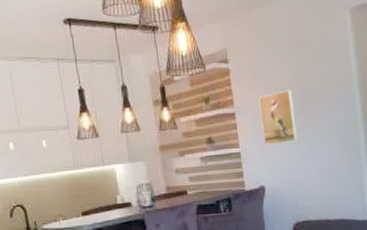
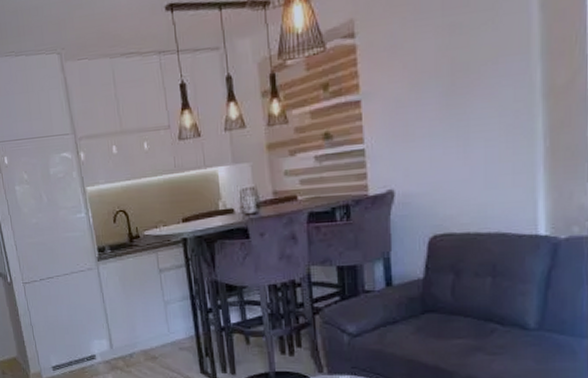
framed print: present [258,90,298,145] -> none [392,65,444,139]

